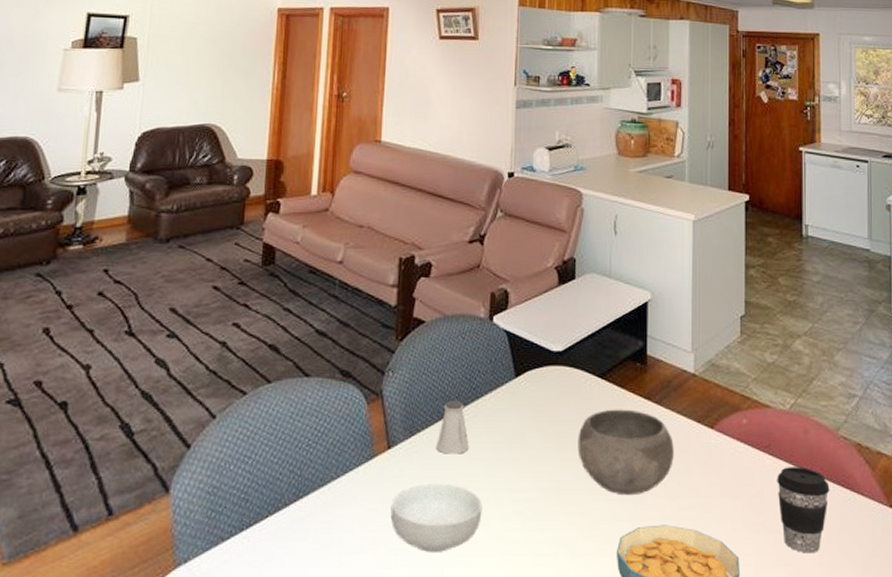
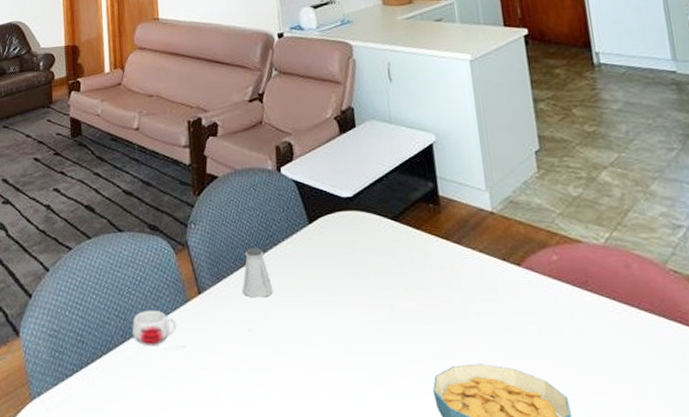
mug: none [307,465,367,510] -> present [132,310,186,350]
cereal bowl: present [390,483,482,552] -> none [207,325,294,389]
bowl: present [577,409,674,496] -> none [378,250,482,335]
coffee cup: present [777,467,830,554] -> none [600,303,665,394]

